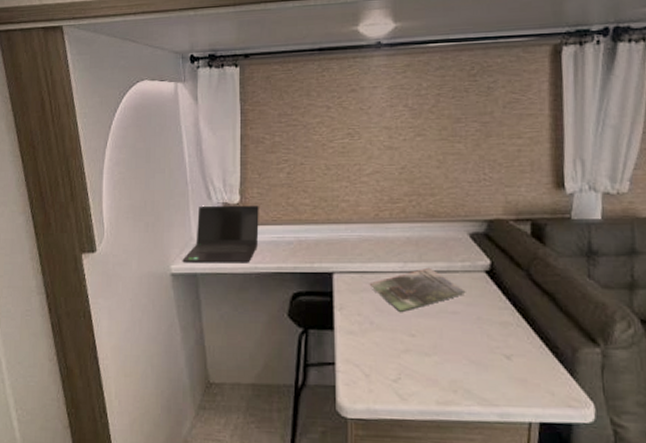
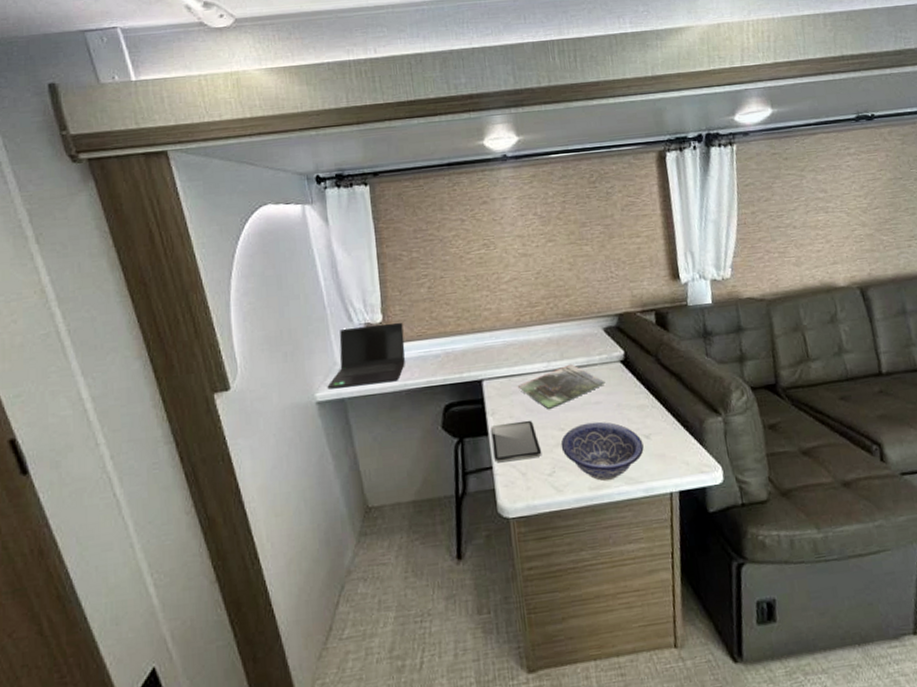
tablet: none [337,320,388,360] -> present [491,420,542,463]
decorative bowl: none [409,332,503,398] -> present [560,421,644,481]

